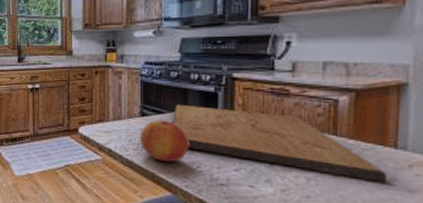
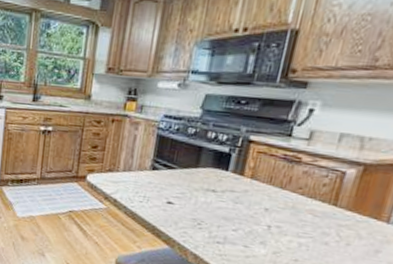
apple: present [140,120,190,162] -> none [146,175,196,217]
cutting board: present [172,104,386,184] -> none [181,161,373,255]

